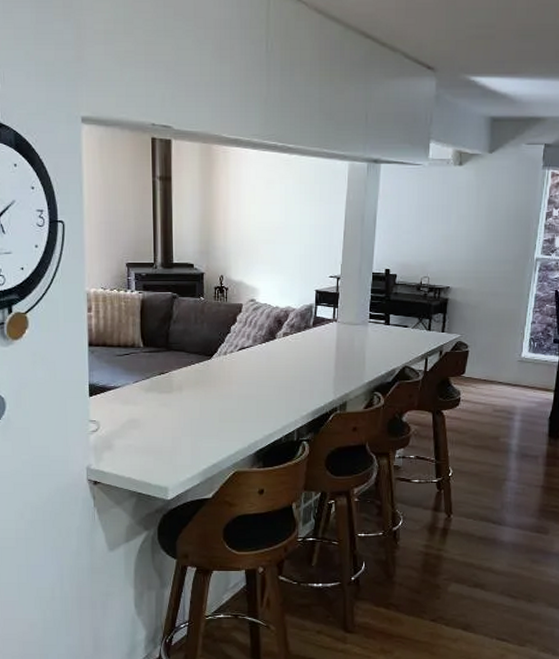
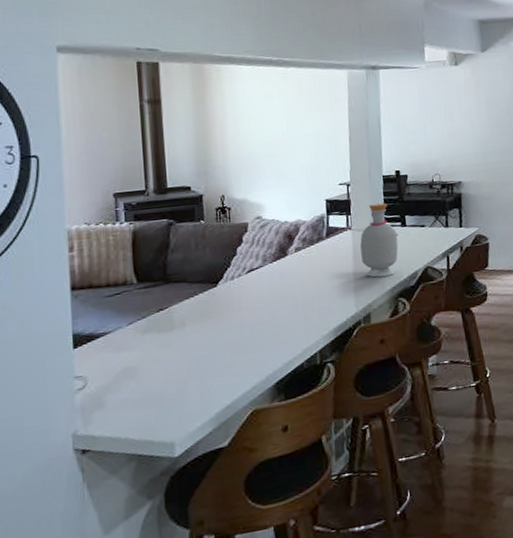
bottle: none [344,300,381,370] -> present [360,203,399,278]

